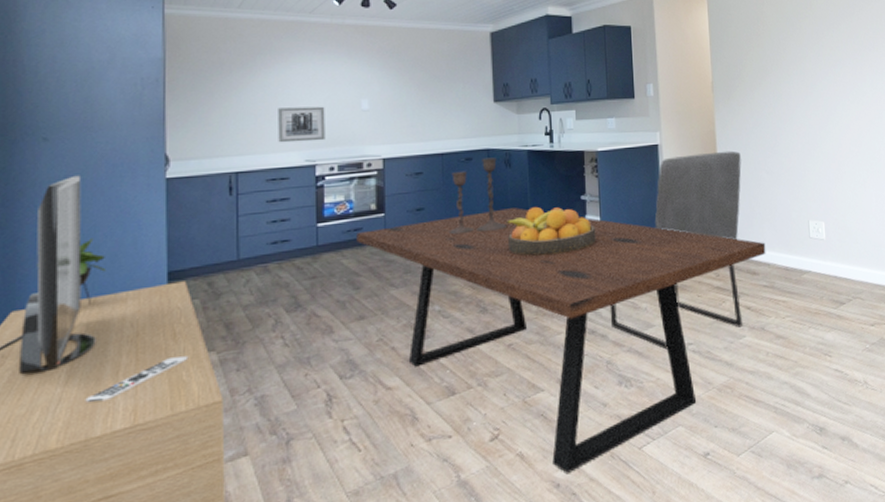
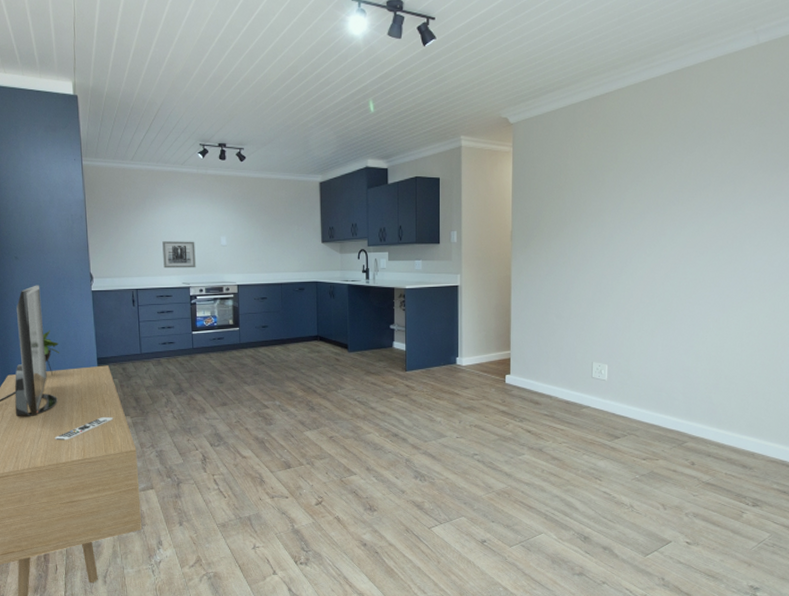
dining table: present [356,208,766,473] -> none [220,331,550,537]
candlestick: present [448,157,506,235] -> none [286,289,330,349]
fruit bowl: present [506,206,597,256] -> none [330,331,402,371]
chair: present [609,150,743,350] -> none [410,295,533,456]

